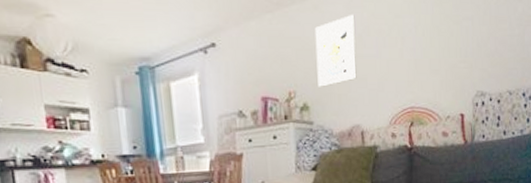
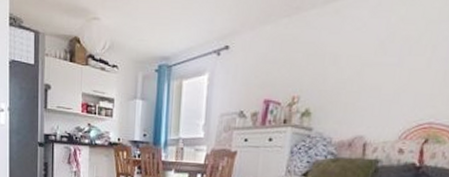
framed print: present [314,15,357,87] -> none [324,20,380,94]

